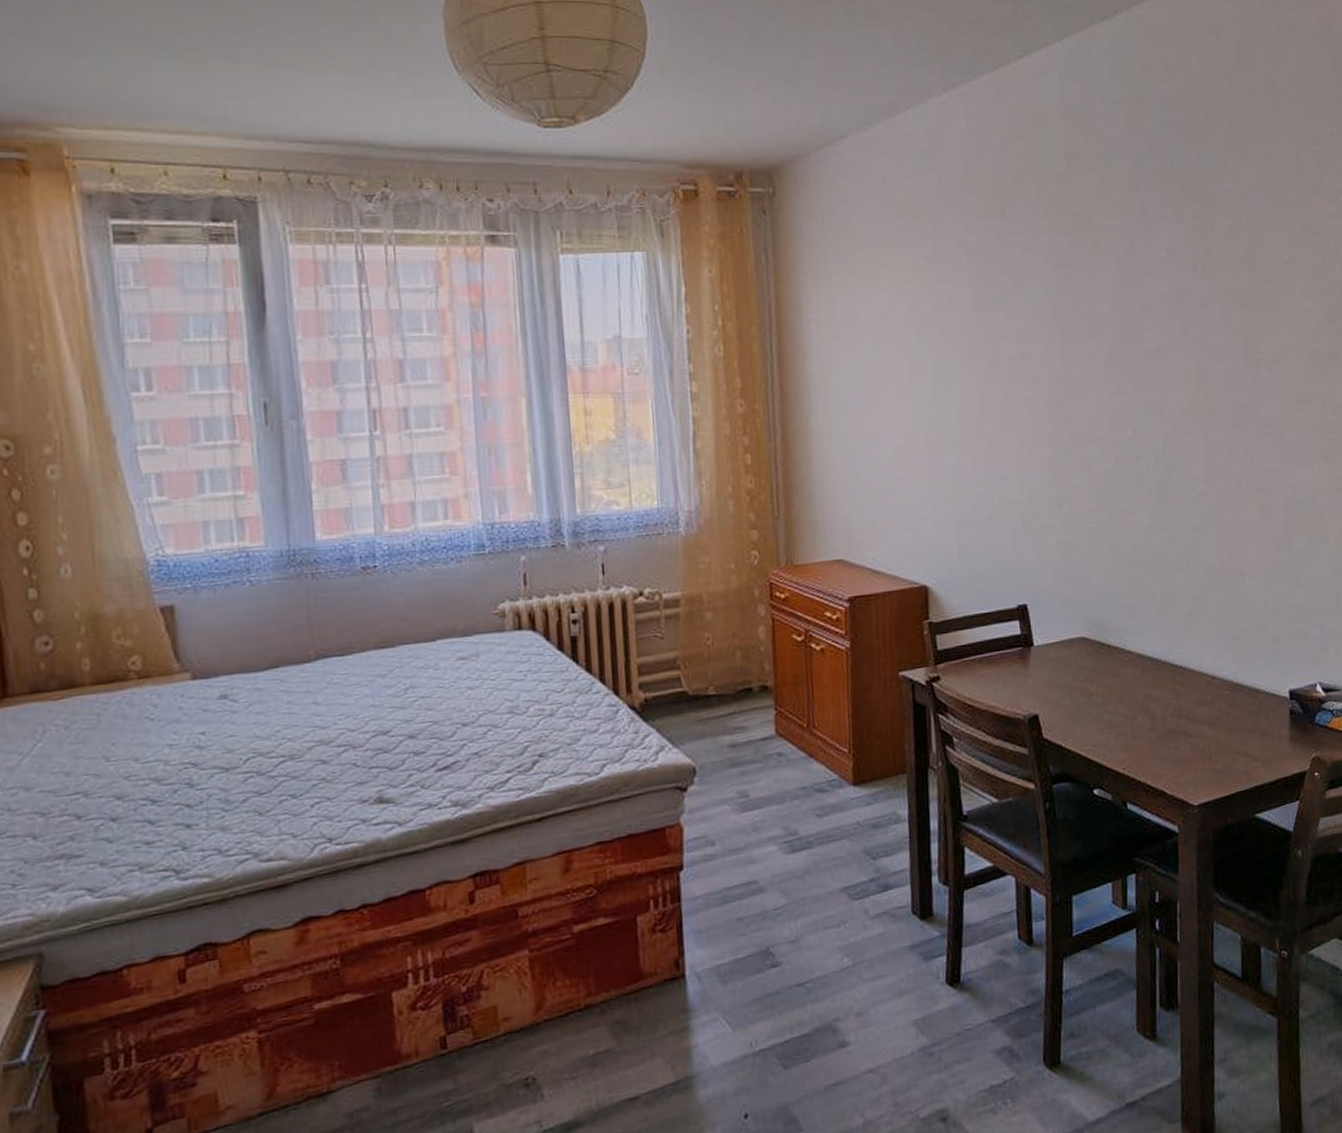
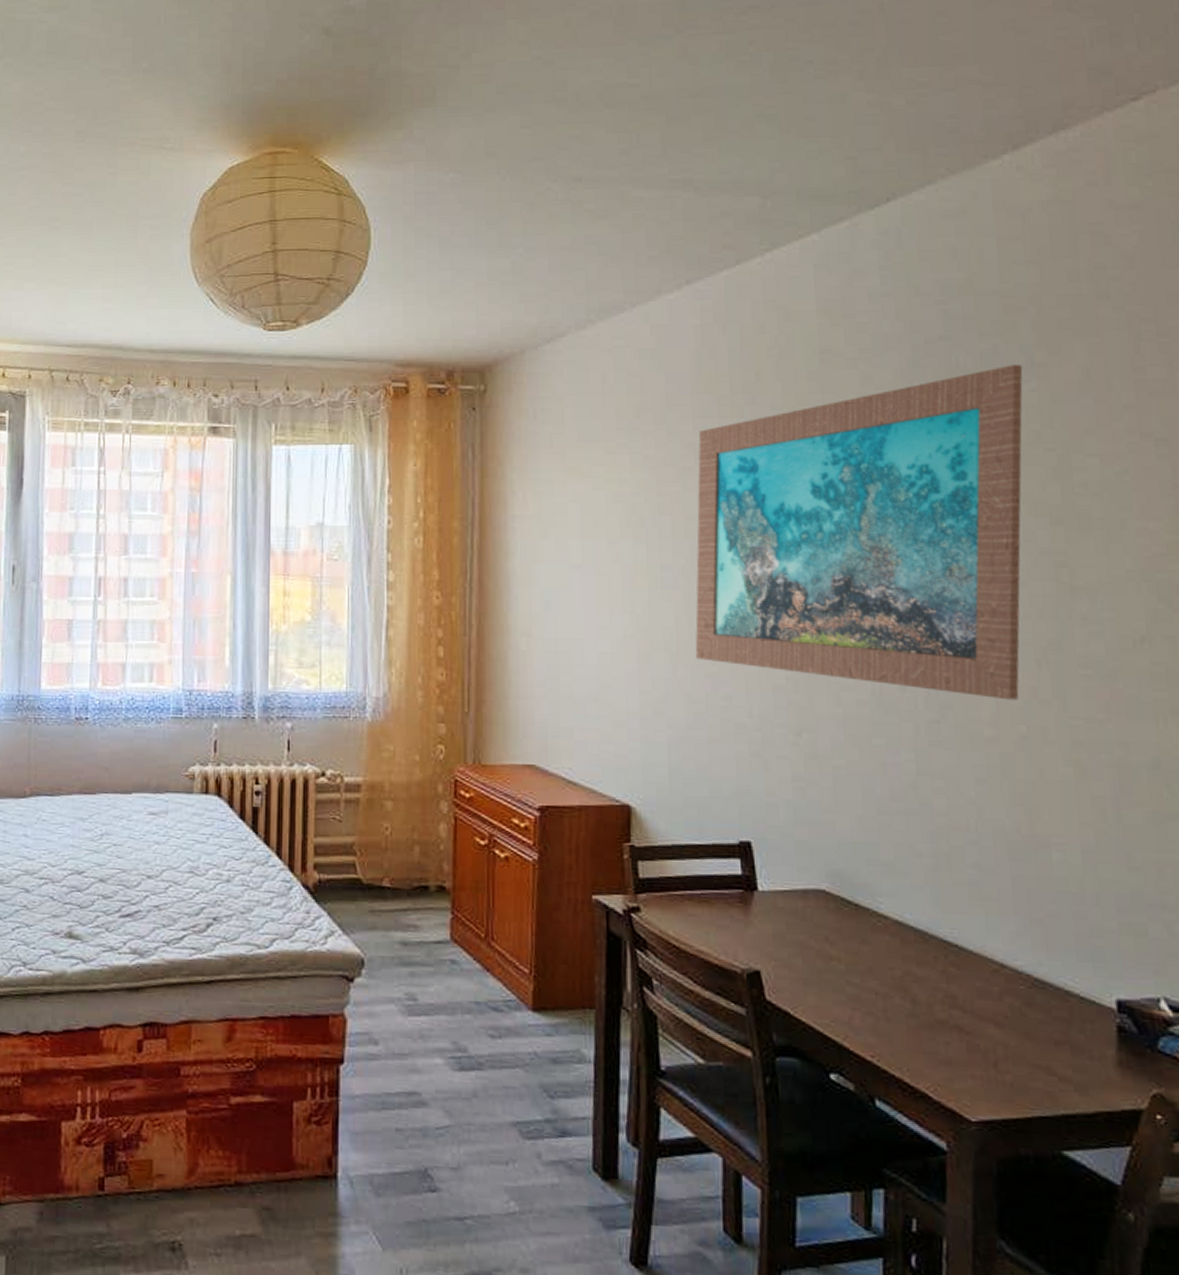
wall art: none [969,168,1221,459] -> present [695,365,1023,700]

